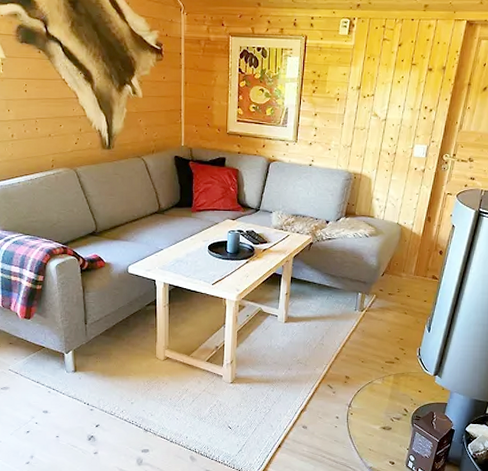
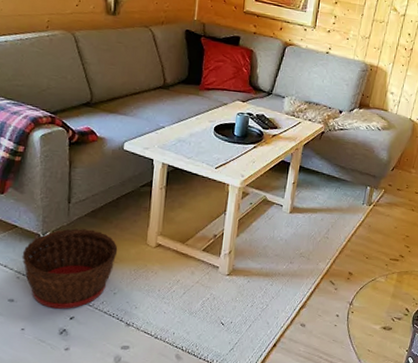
basket: none [50,347,131,418] -> present [22,228,118,309]

